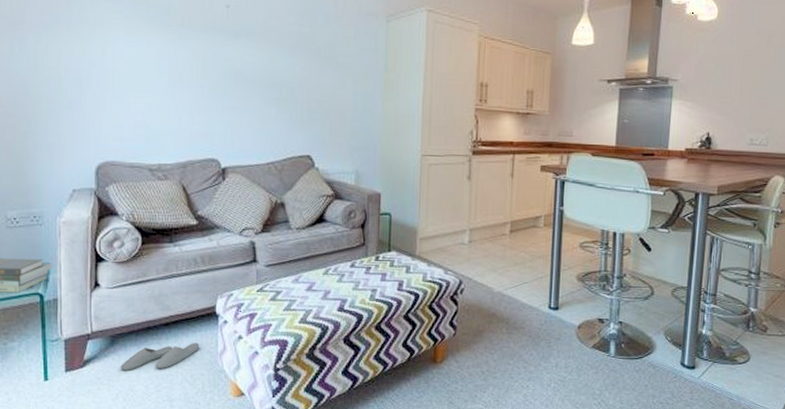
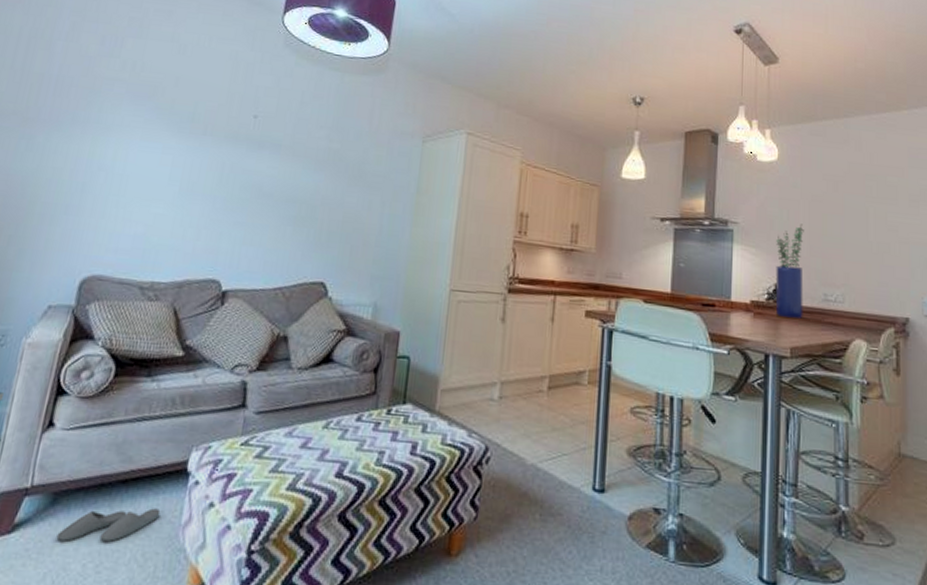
vase: none [707,77,737,161] -> present [775,223,804,319]

